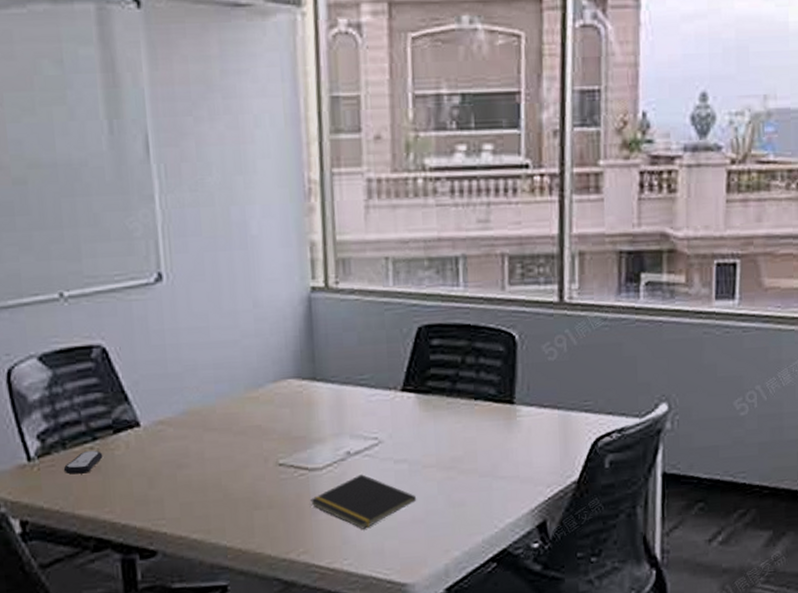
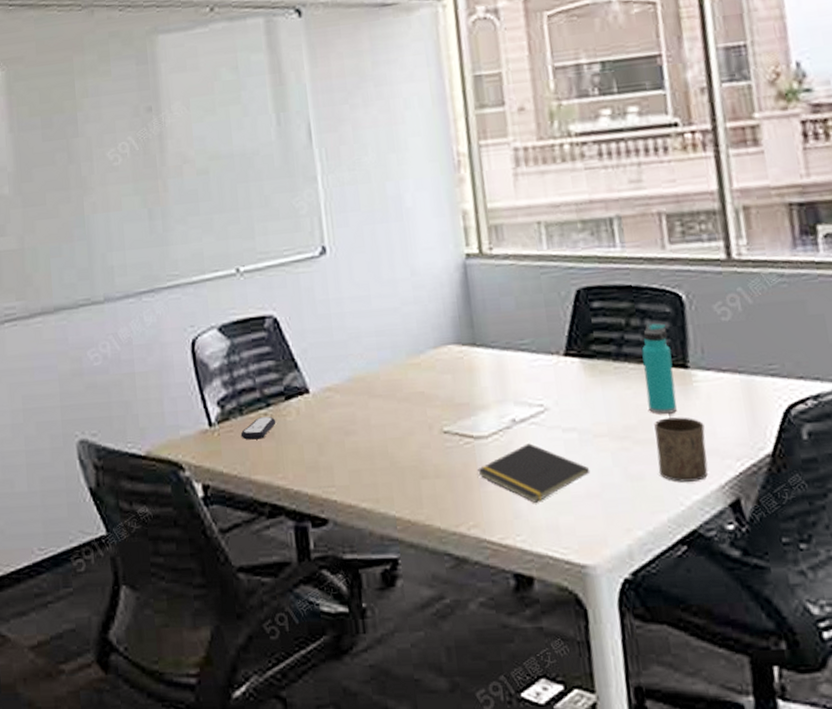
water bottle: none [474,361,501,446] -> present [641,323,677,414]
cup: none [478,448,523,507] -> present [654,417,708,482]

